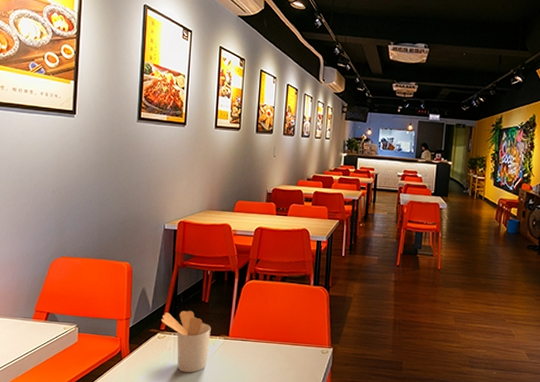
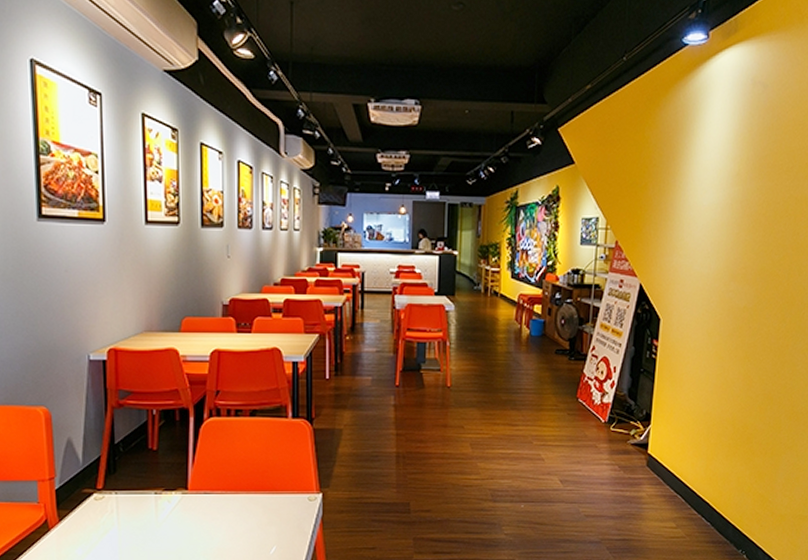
utensil holder: present [160,310,211,373] -> none [96,461,164,540]

